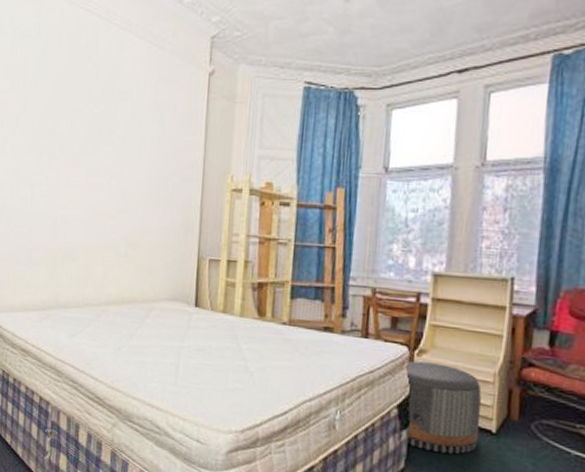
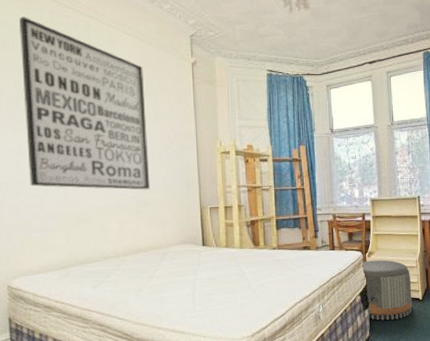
wall art: none [21,20,151,230] -> present [19,17,151,190]

